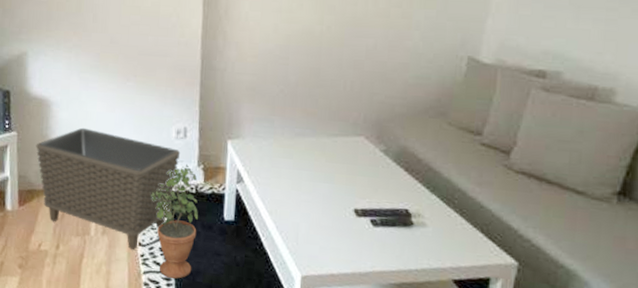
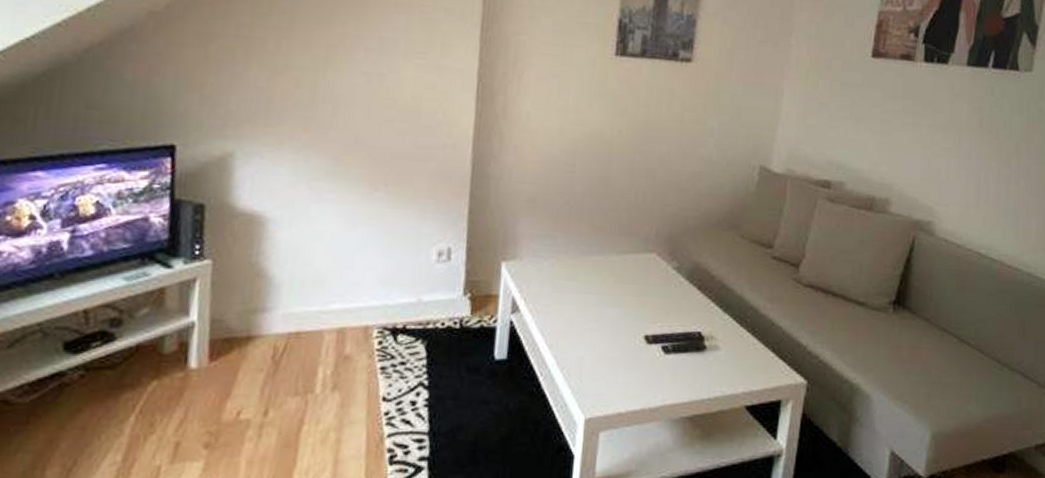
storage basket: present [36,127,181,249] -> none [240,251,443,407]
potted plant: present [151,160,198,279] -> none [401,288,462,439]

